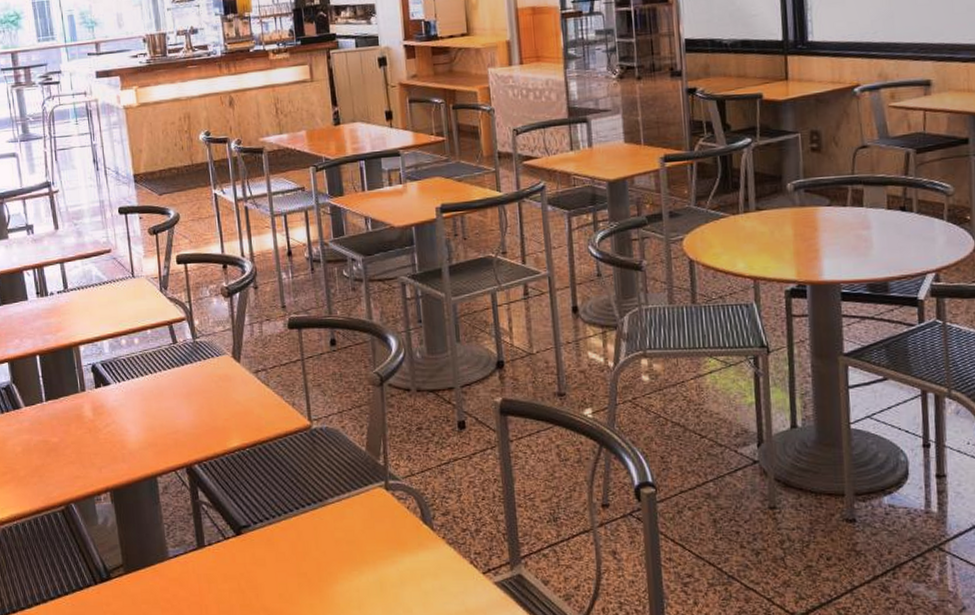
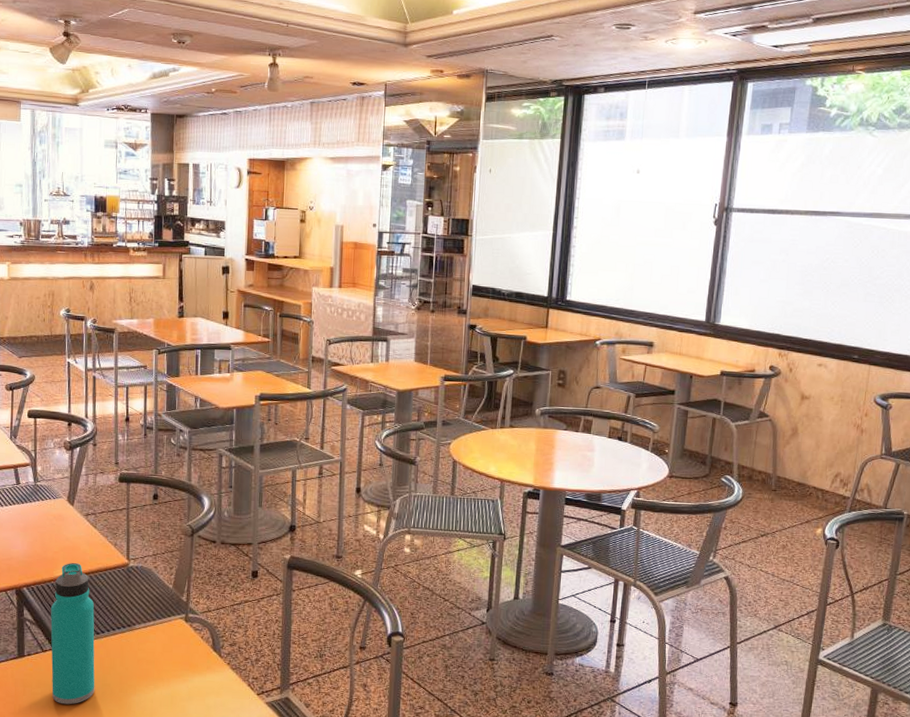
water bottle: none [228,429,290,601] -> present [50,562,95,705]

